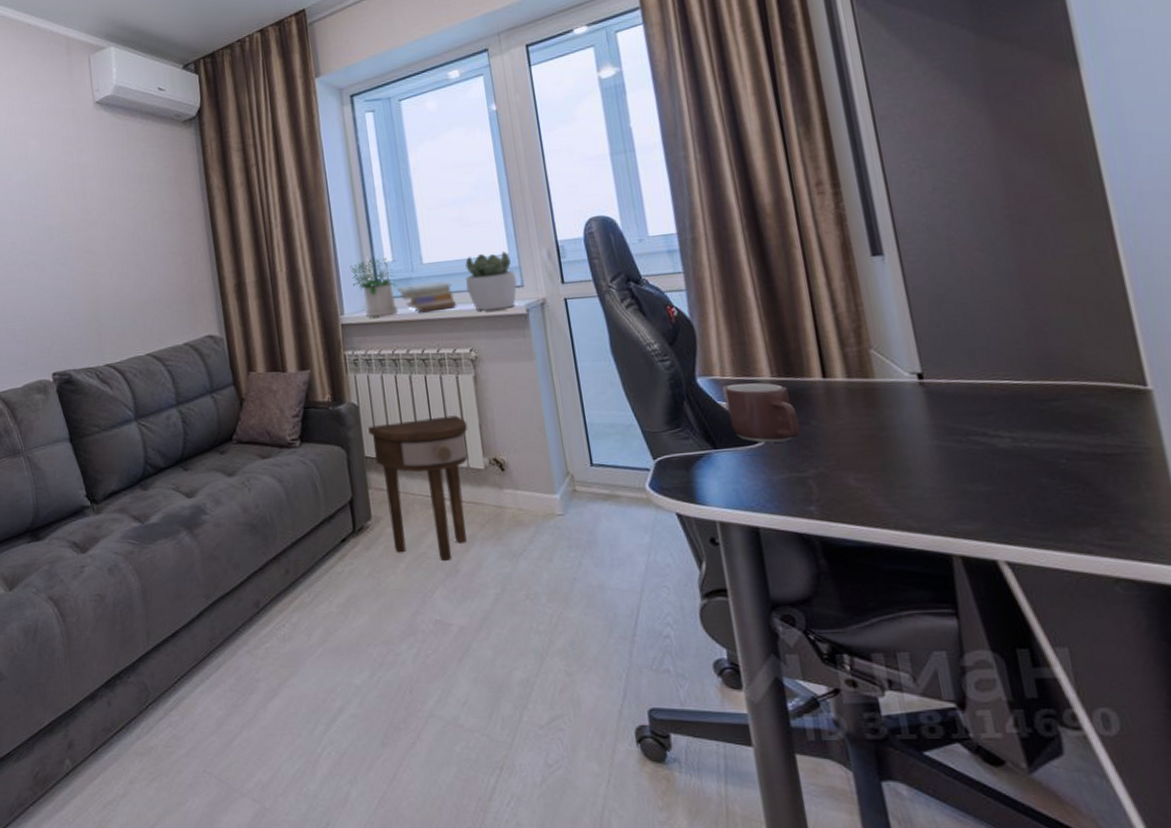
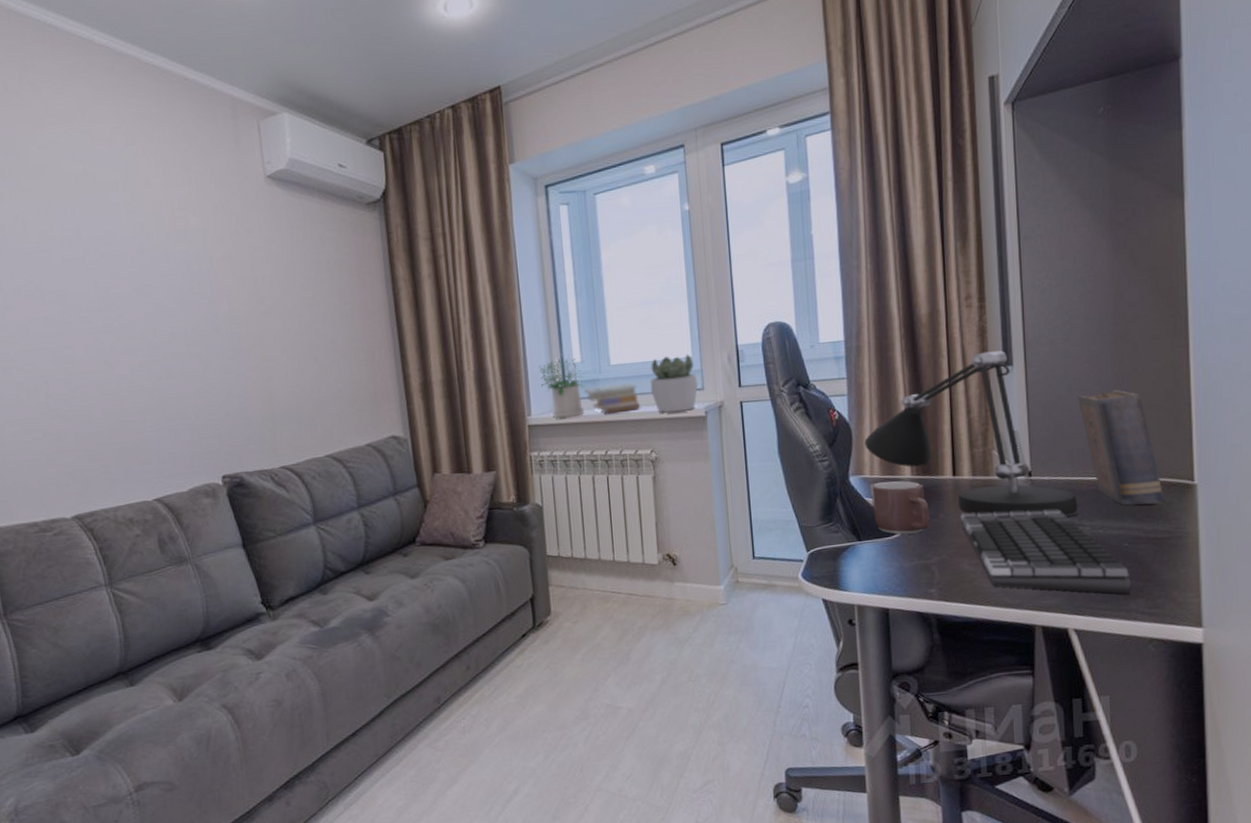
side table: present [368,415,468,560] -> none [551,514,645,650]
desk lamp: none [710,239,992,427] -> present [864,350,1078,518]
computer keyboard: none [838,416,1079,522] -> present [961,509,1131,595]
book: none [971,279,1110,415] -> present [1077,389,1165,506]

